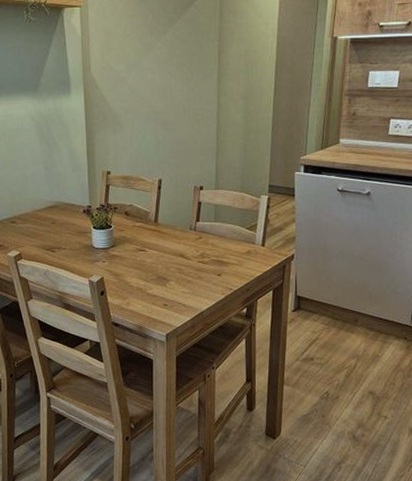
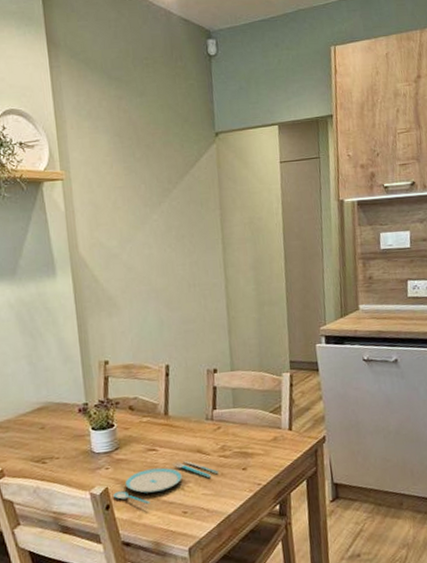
plate: none [107,262,196,295] -> present [113,460,218,504]

